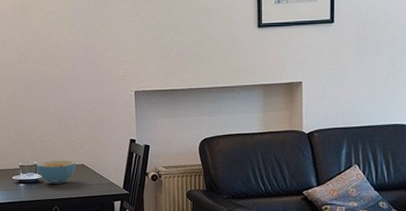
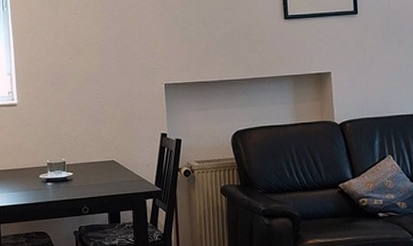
cereal bowl: present [36,160,76,184] -> none [64,157,106,182]

